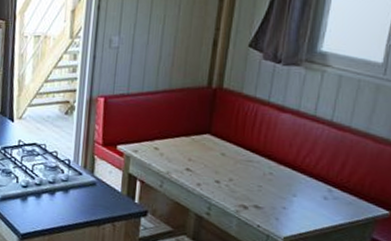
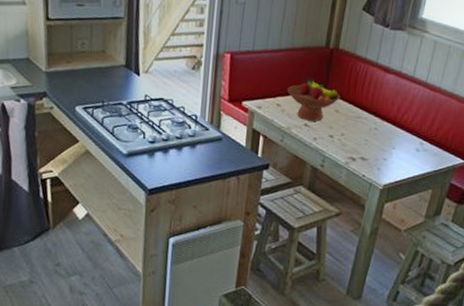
fruit bowl: none [165,120,227,166] -> present [287,78,340,122]

